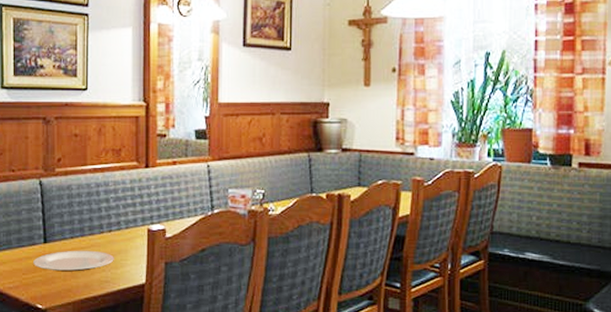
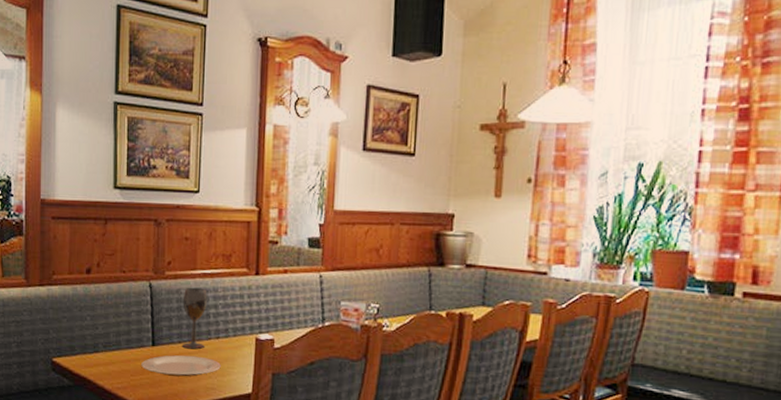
wine glass: none [74,182,98,244] -> present [182,287,207,350]

